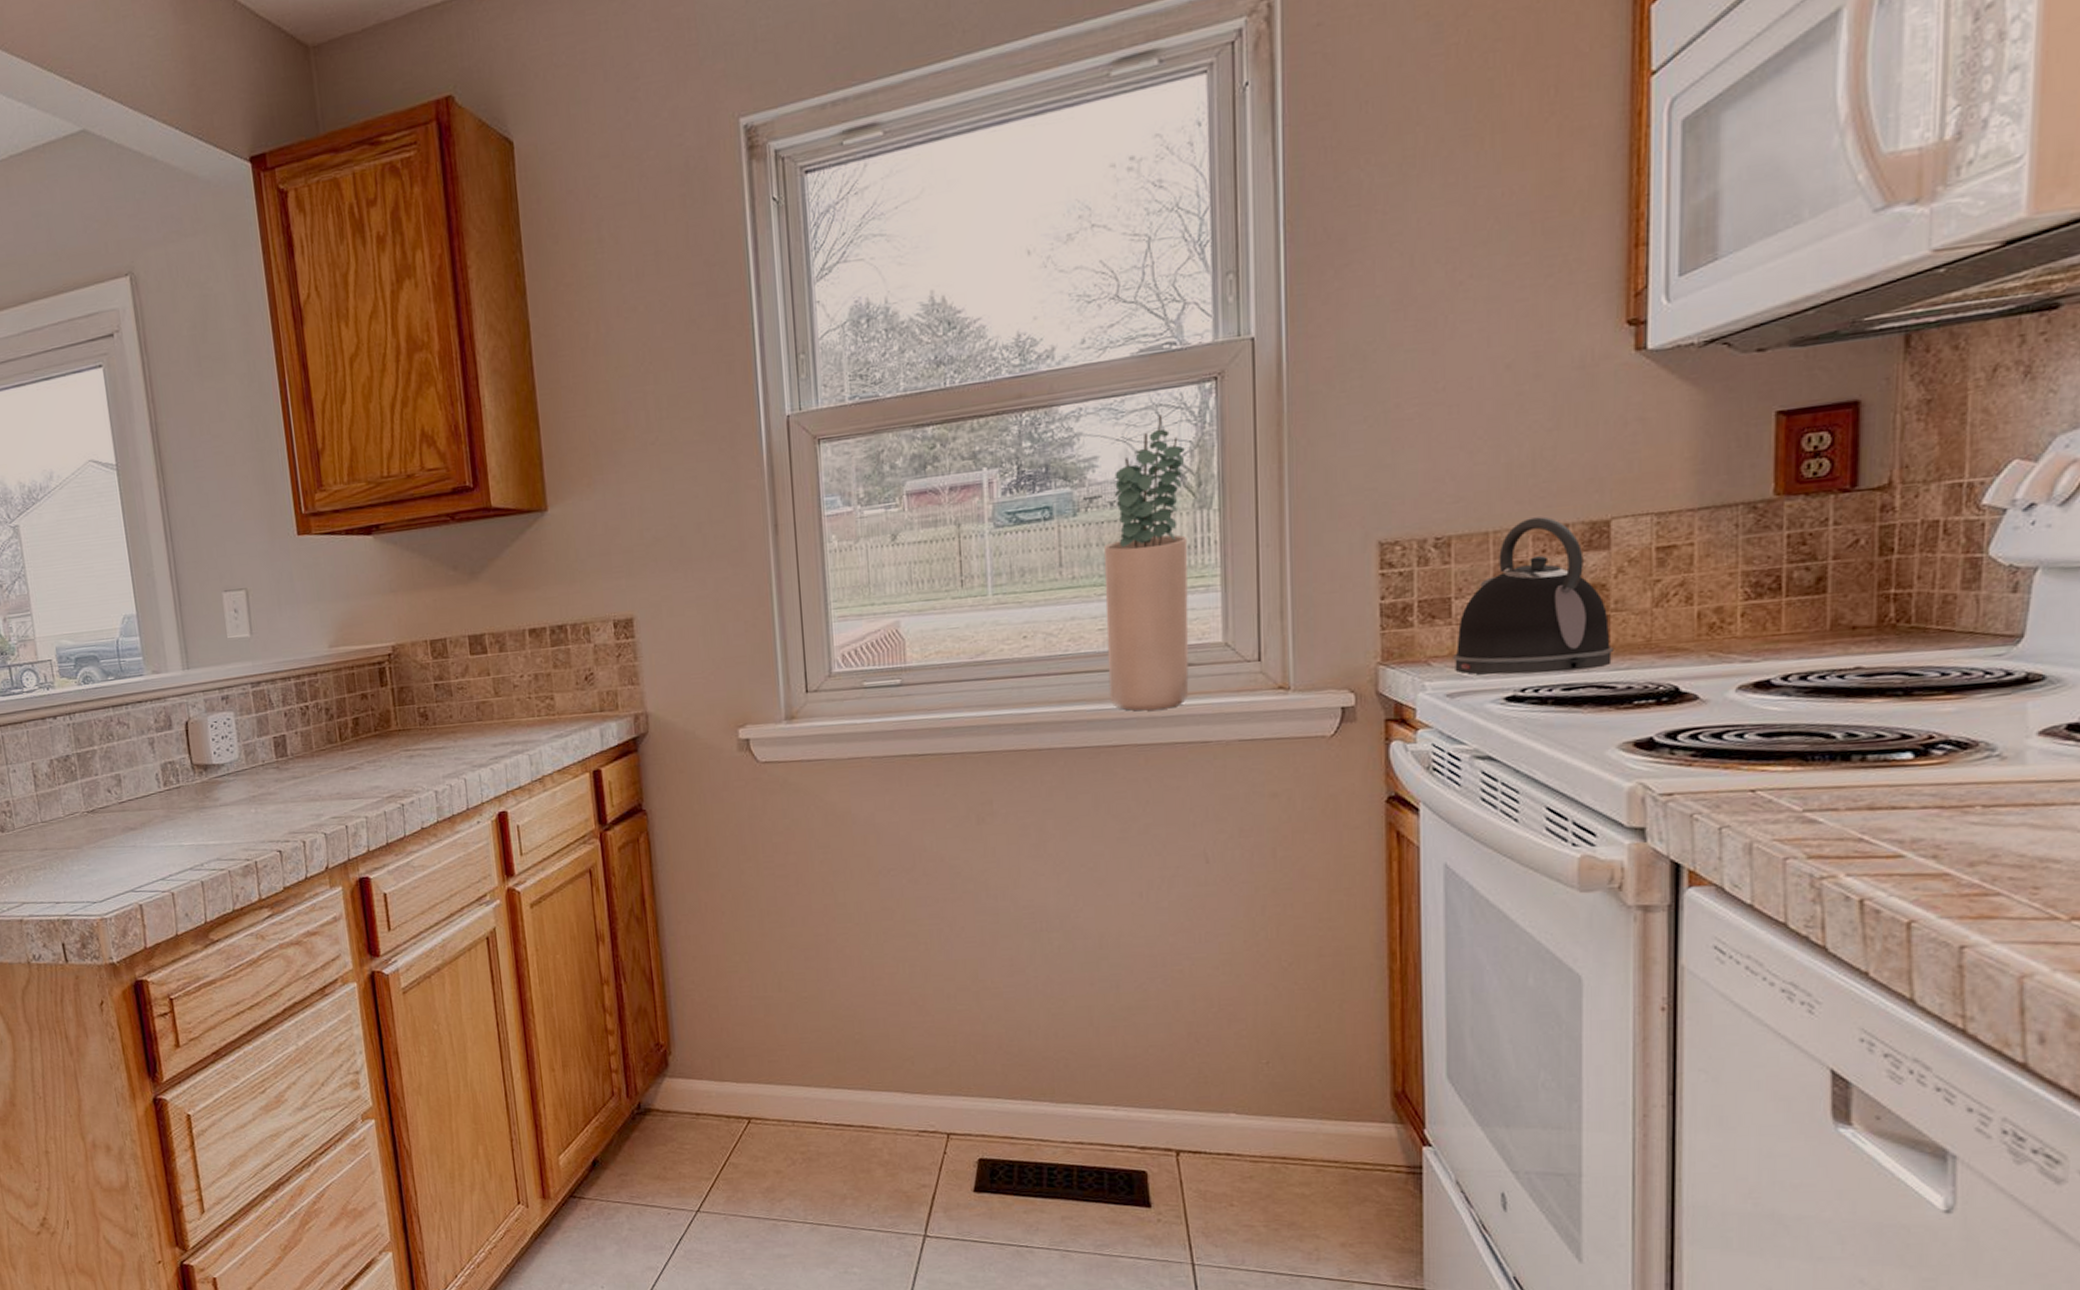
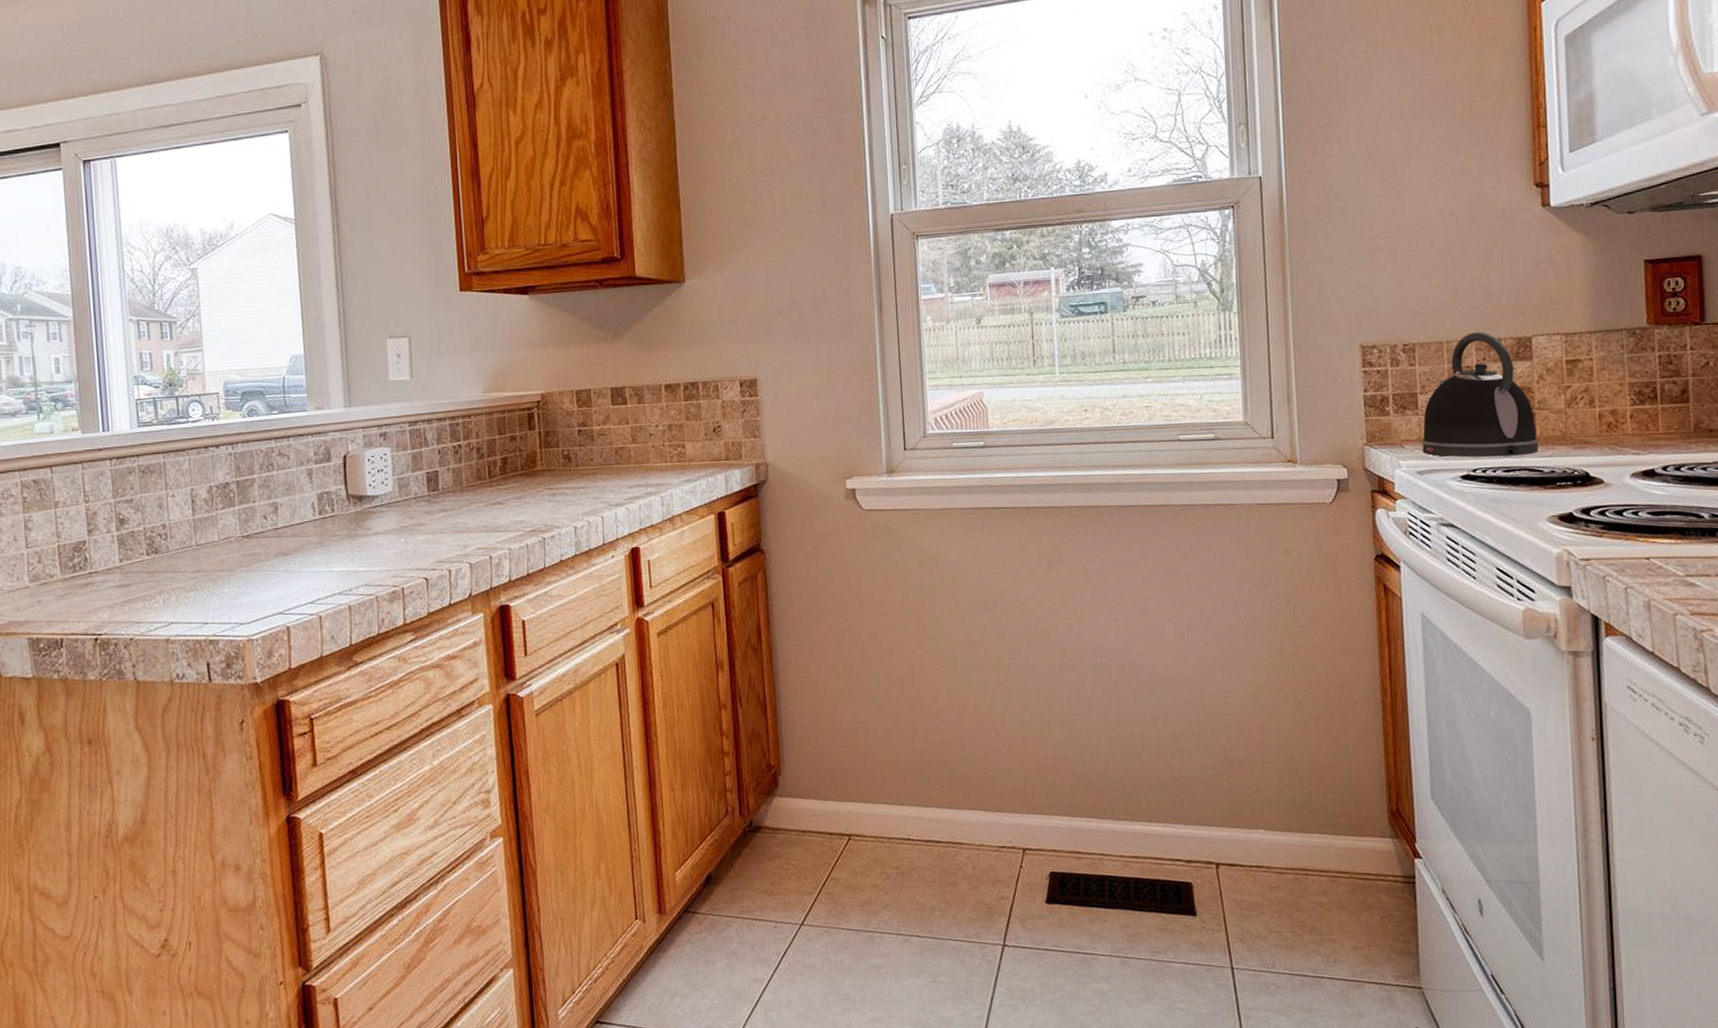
vase: present [1103,414,1189,711] -> none [1148,233,1218,477]

